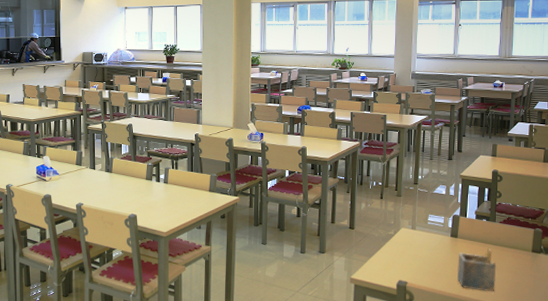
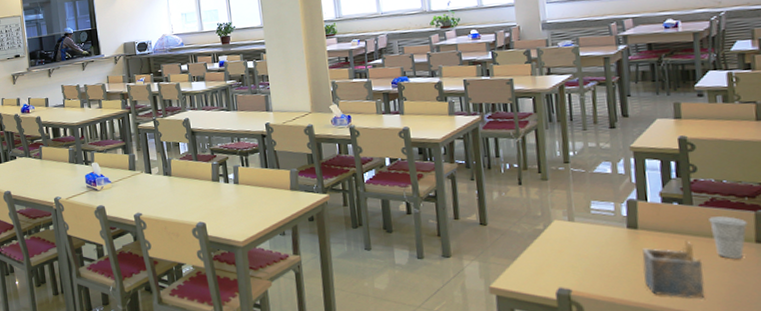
cup: none [504,231,528,264] -> present [709,216,748,260]

